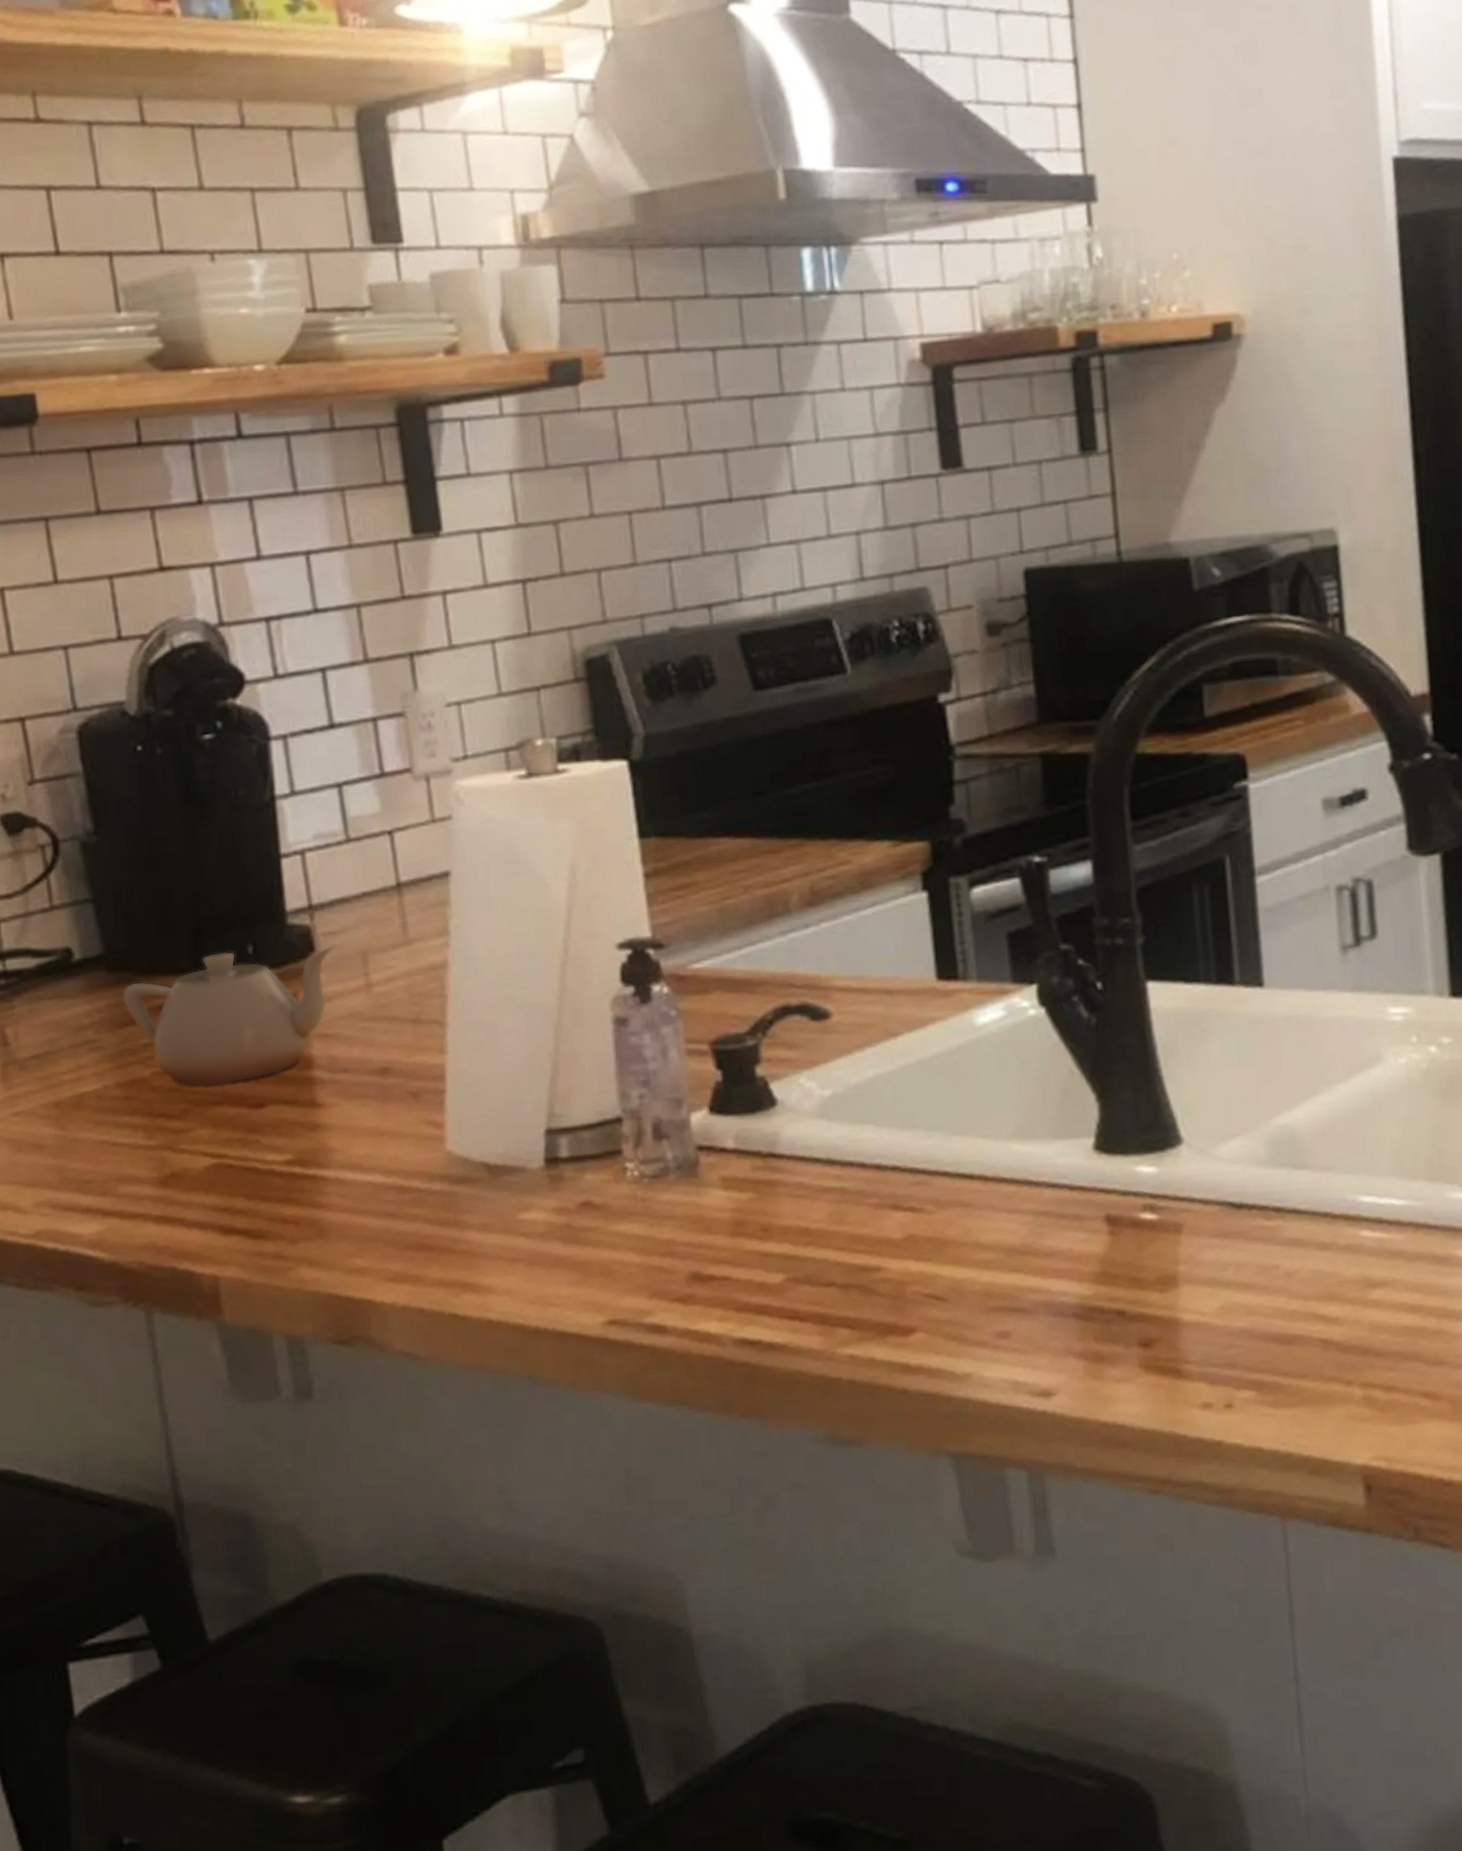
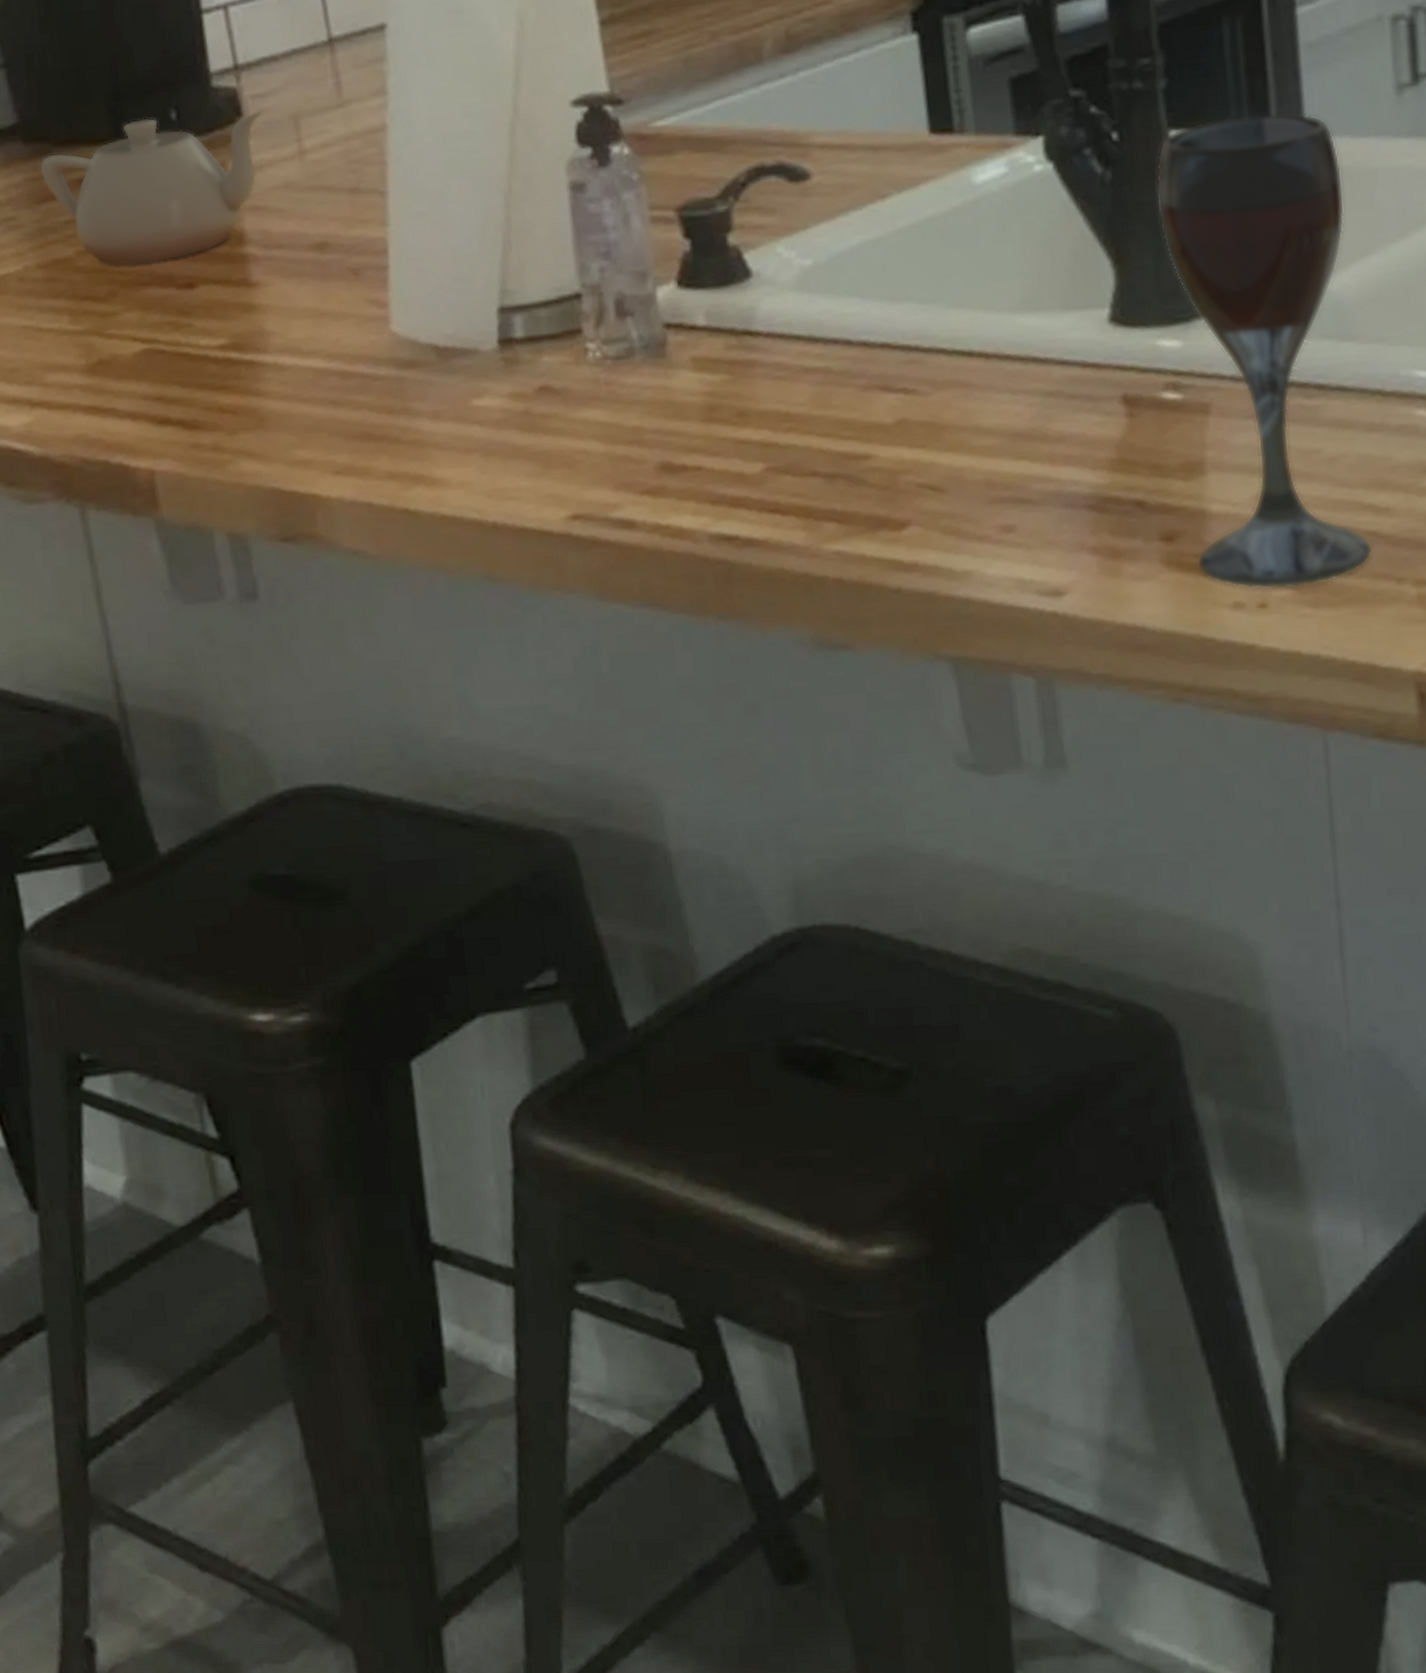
cup: none [1135,968,1325,1391] -> present [1156,113,1374,589]

